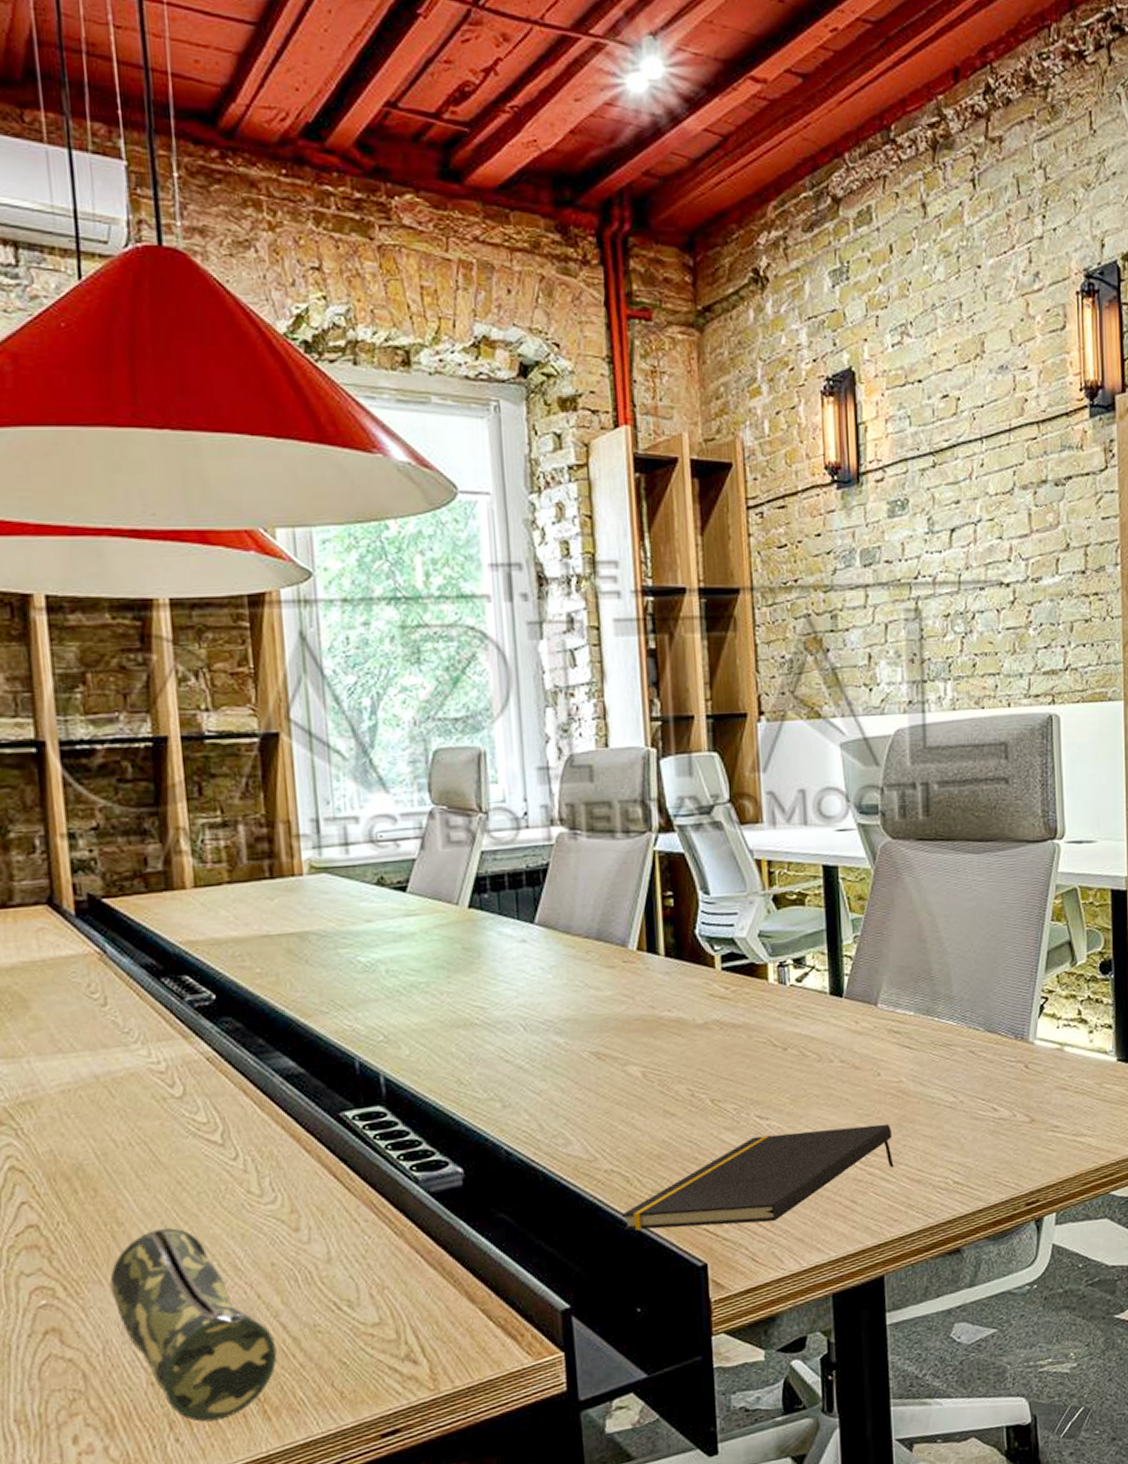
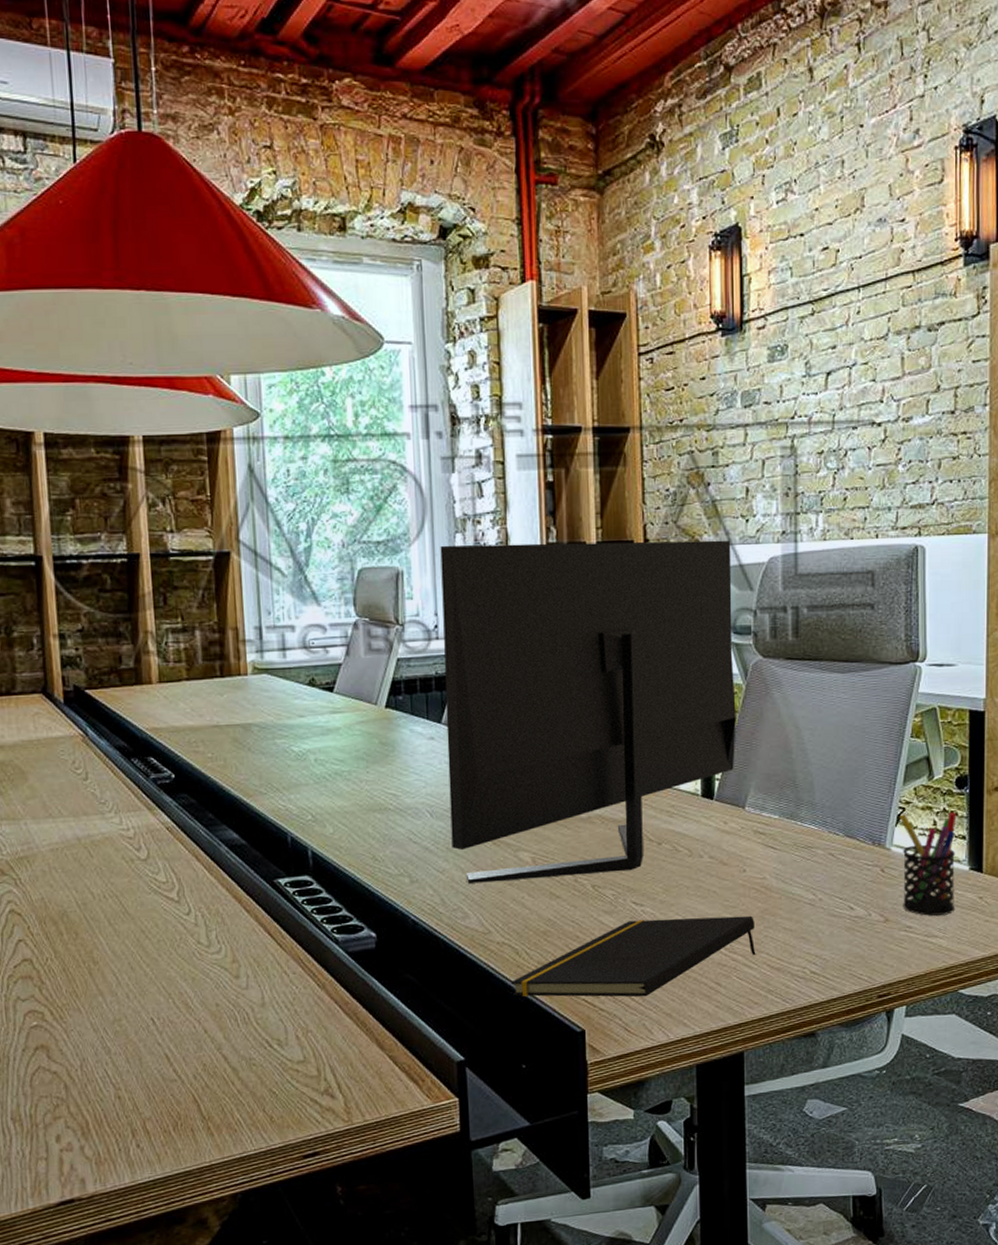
pencil case: present [109,1228,277,1422] -> none [87,969,219,1133]
monitor: none [528,711,866,1105] -> present [440,540,736,884]
pen holder: none [1042,999,1104,1114] -> present [899,812,957,916]

